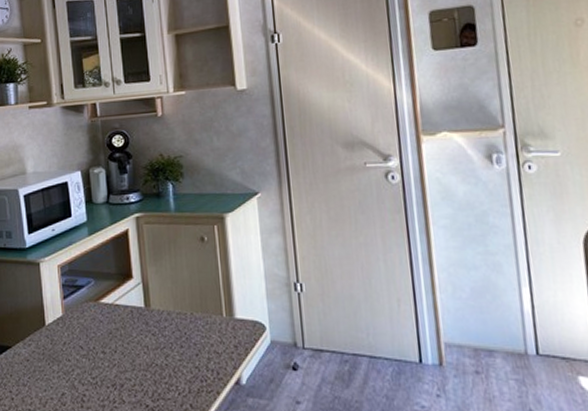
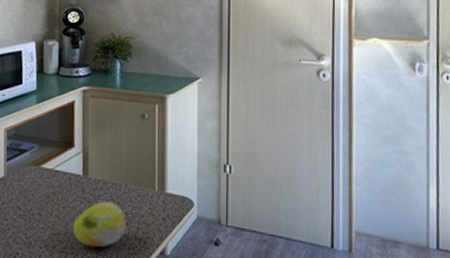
fruit: none [139,333,197,383] -> present [72,201,127,248]

